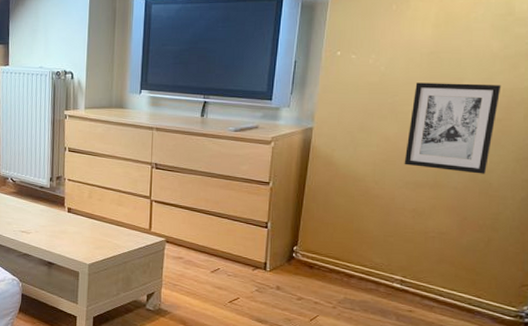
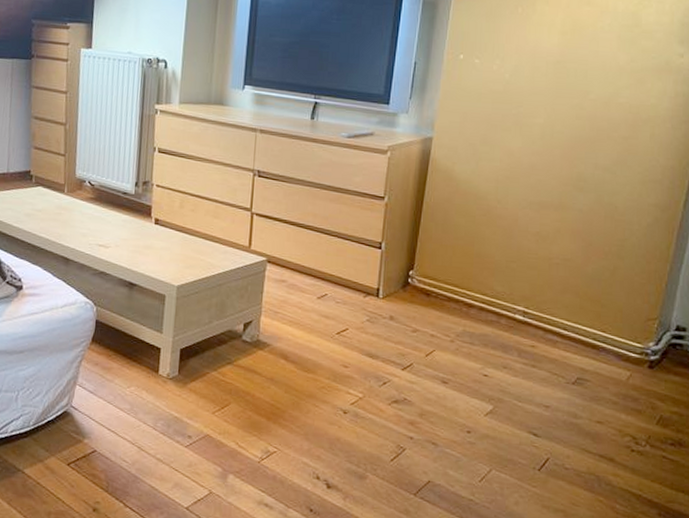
wall art: present [404,82,501,174] -> none [528,93,628,196]

